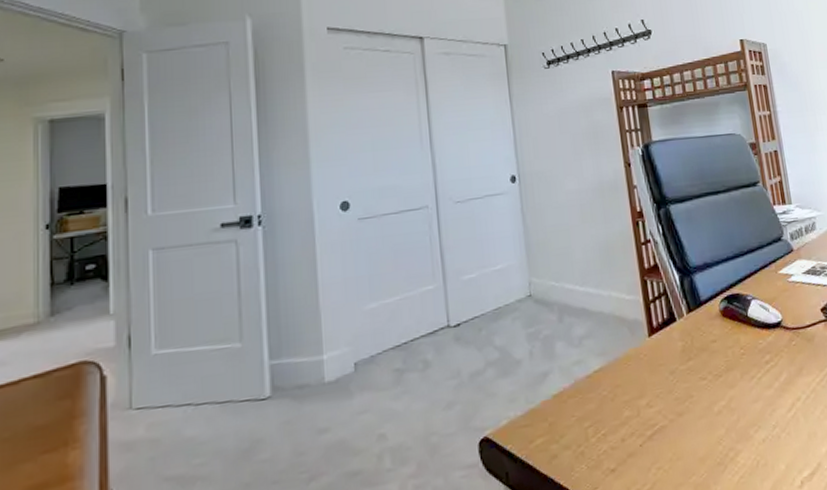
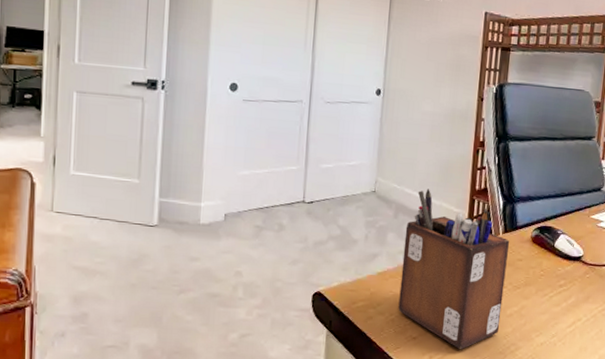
desk organizer: none [575,279,711,472] -> present [398,189,509,349]

